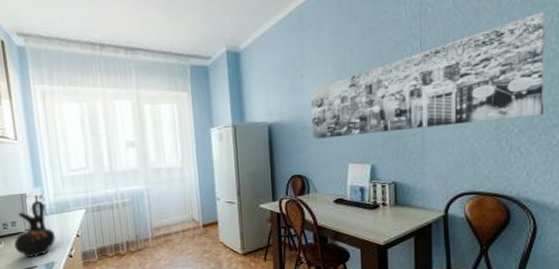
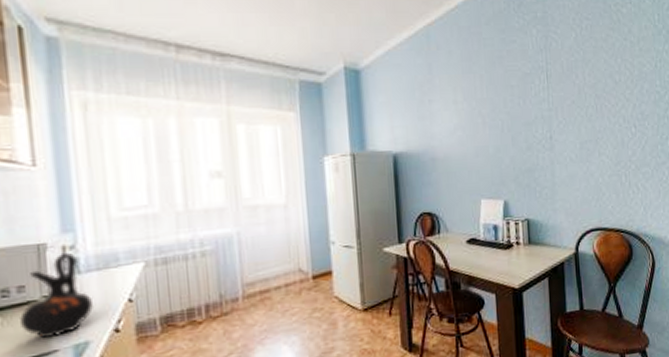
wall art: present [310,11,546,139] -> none [440,56,654,172]

